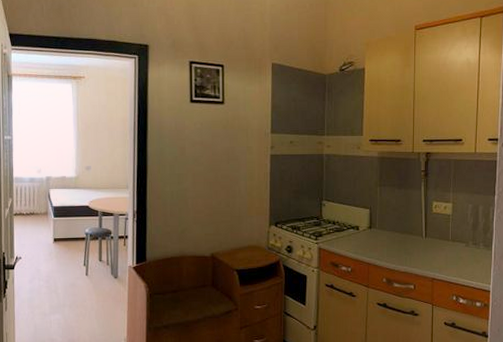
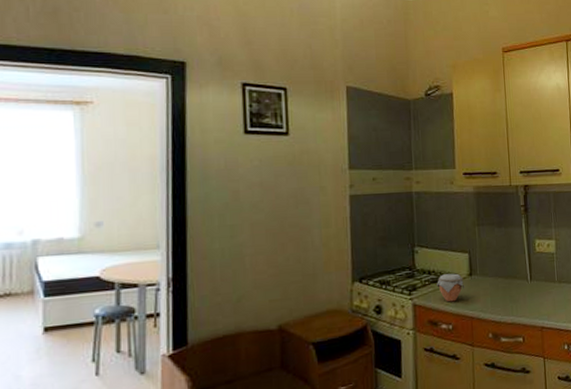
jar: none [340,225,365,249] -> present [437,273,465,302]

